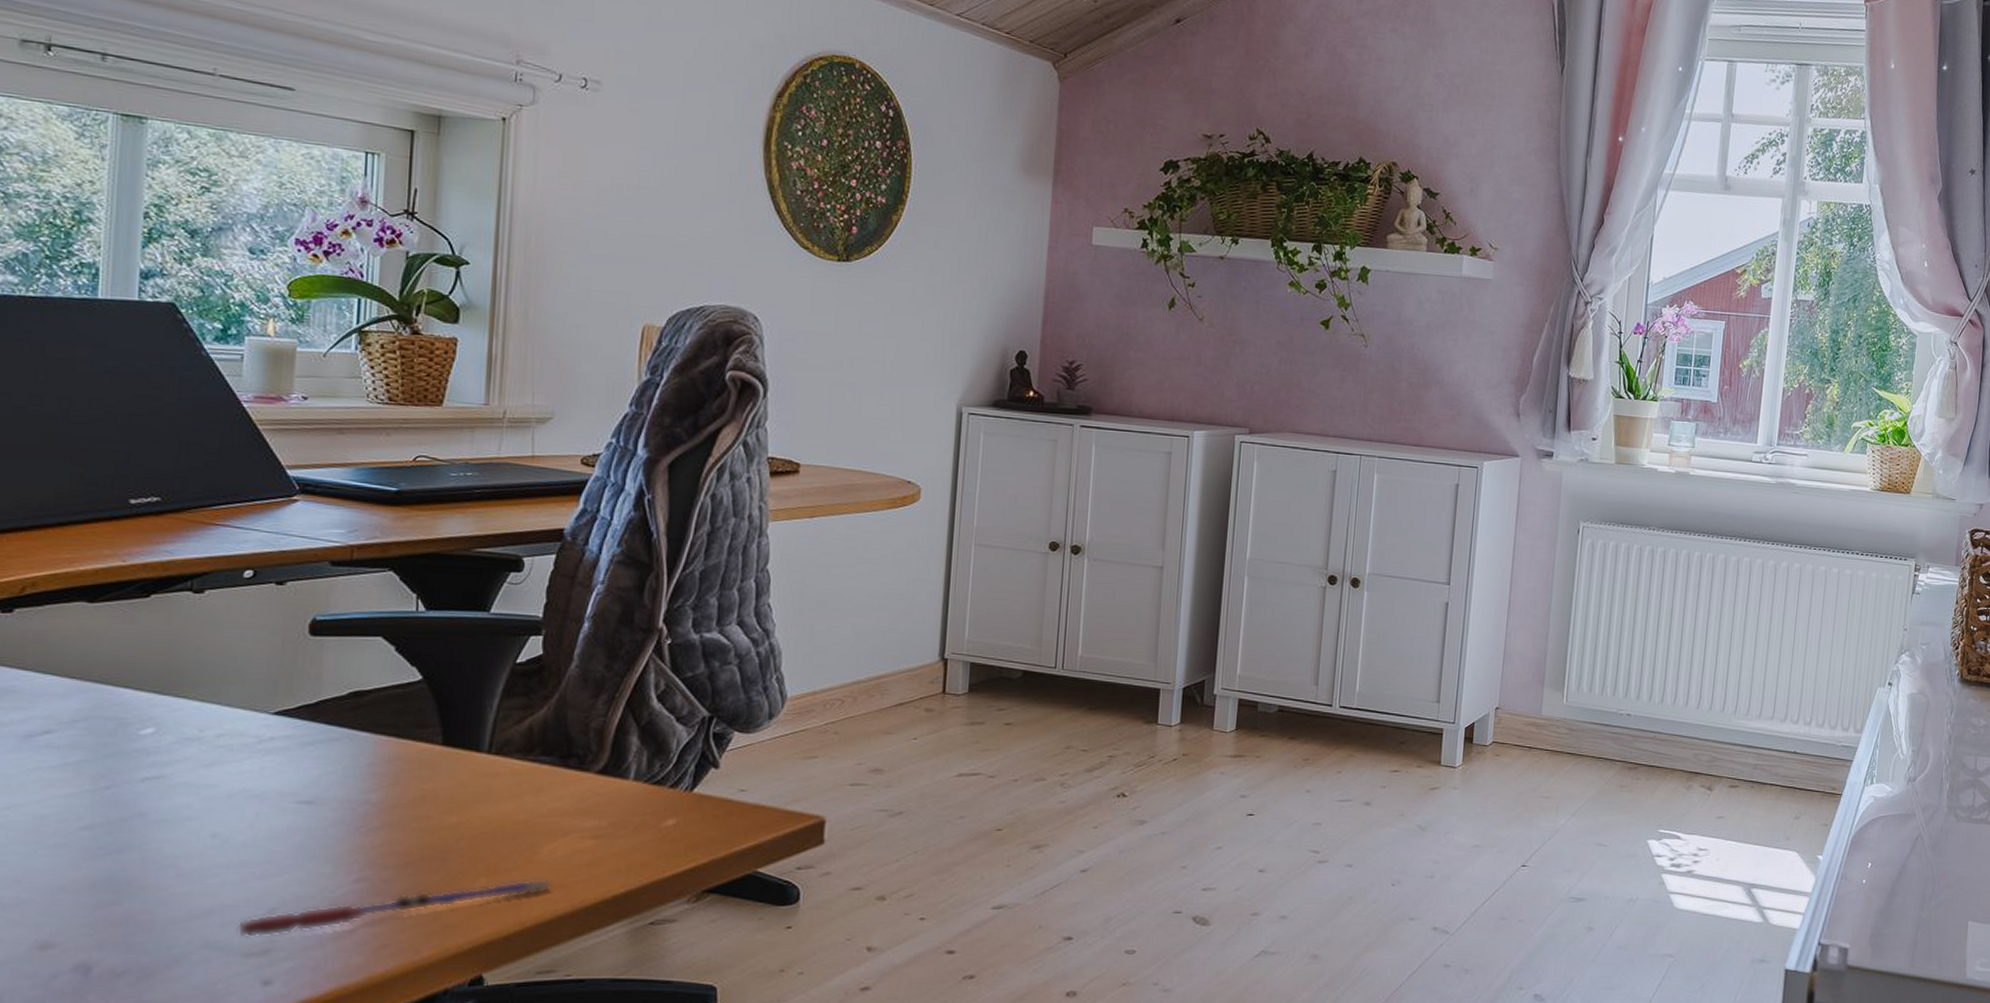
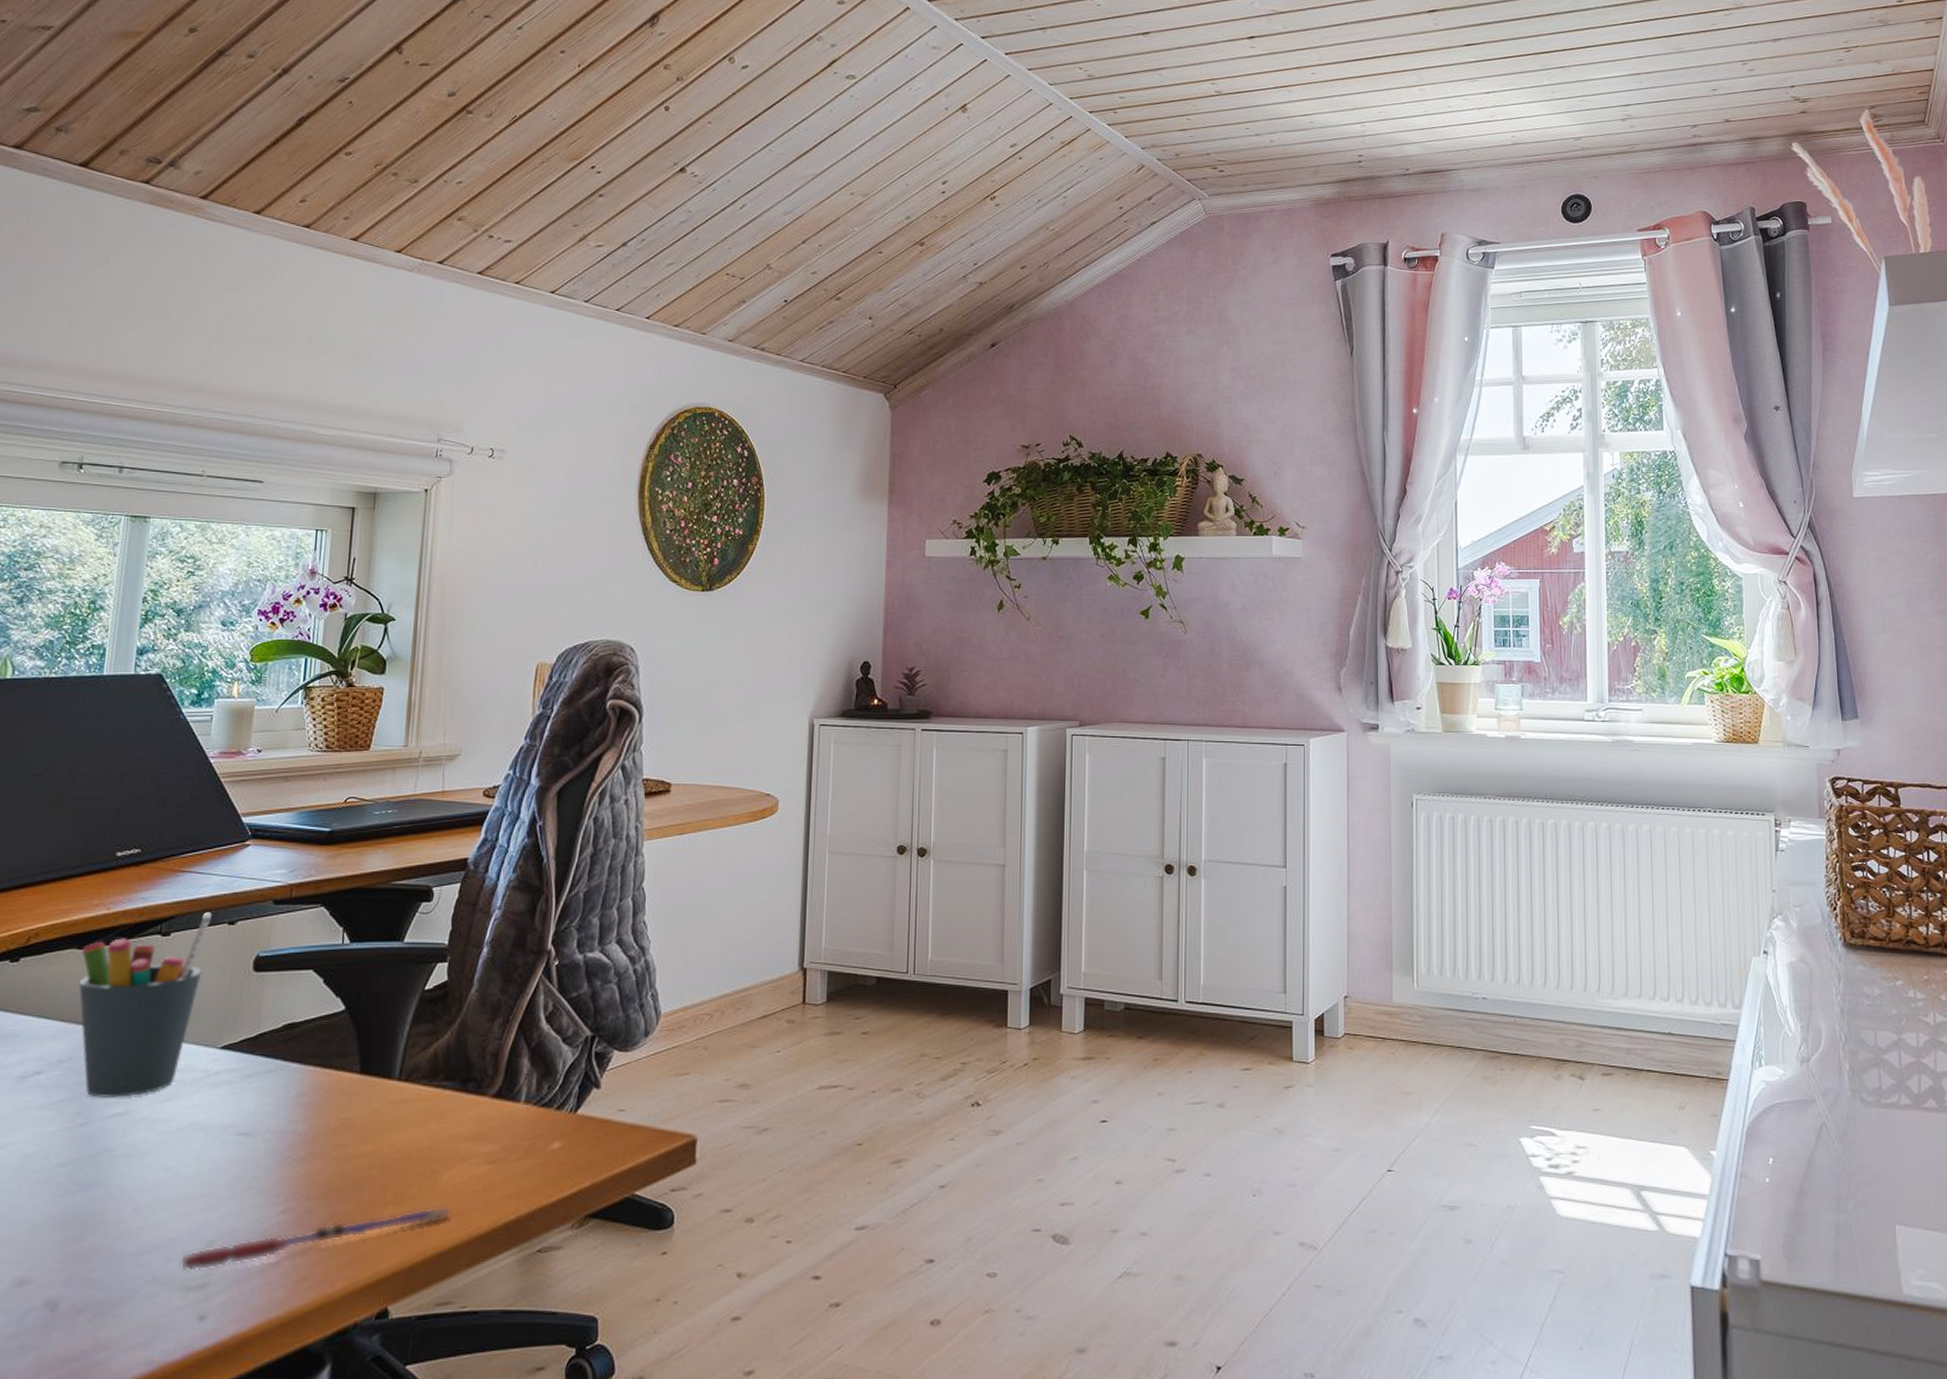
pen holder: none [92,572,256,761] -> present [79,914,213,1098]

